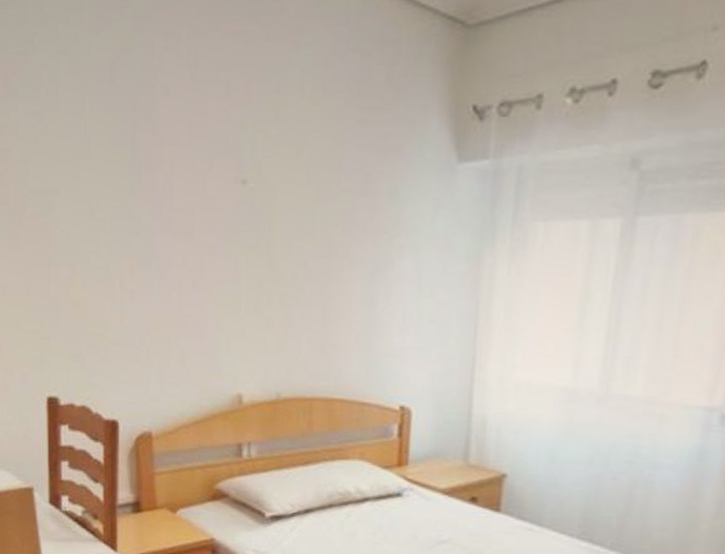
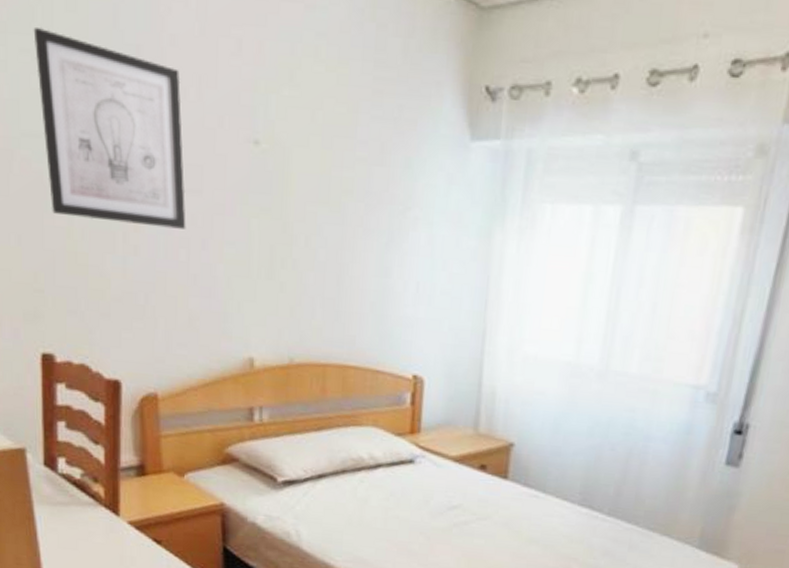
wall art: none [40,90,178,272] -> present [33,26,186,229]

